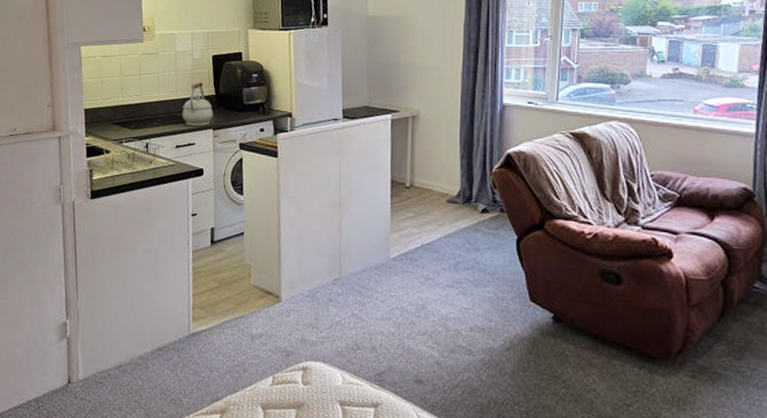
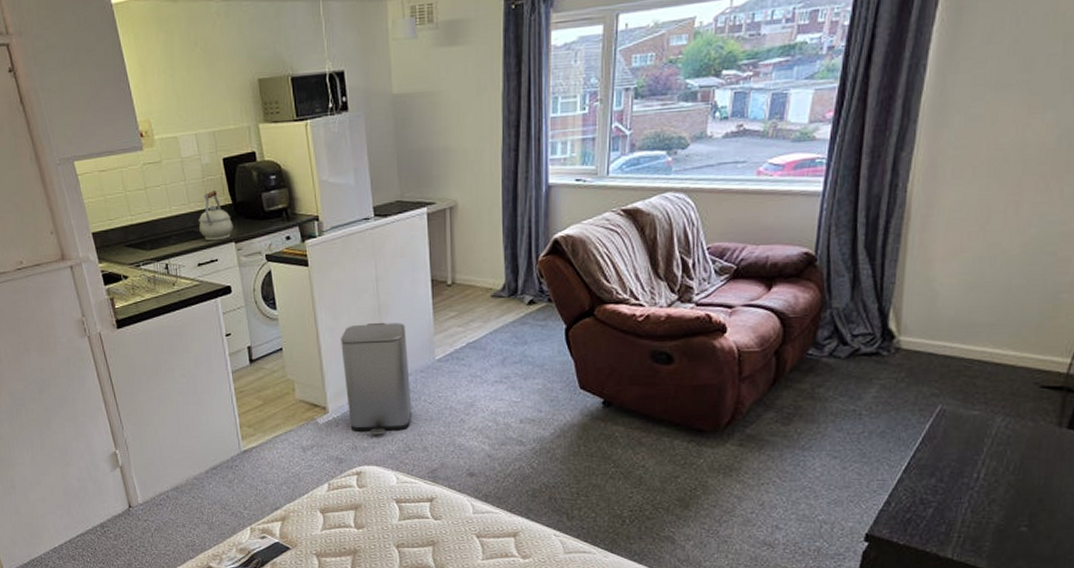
pedal bin: none [300,216,364,330] -> present [341,322,412,435]

